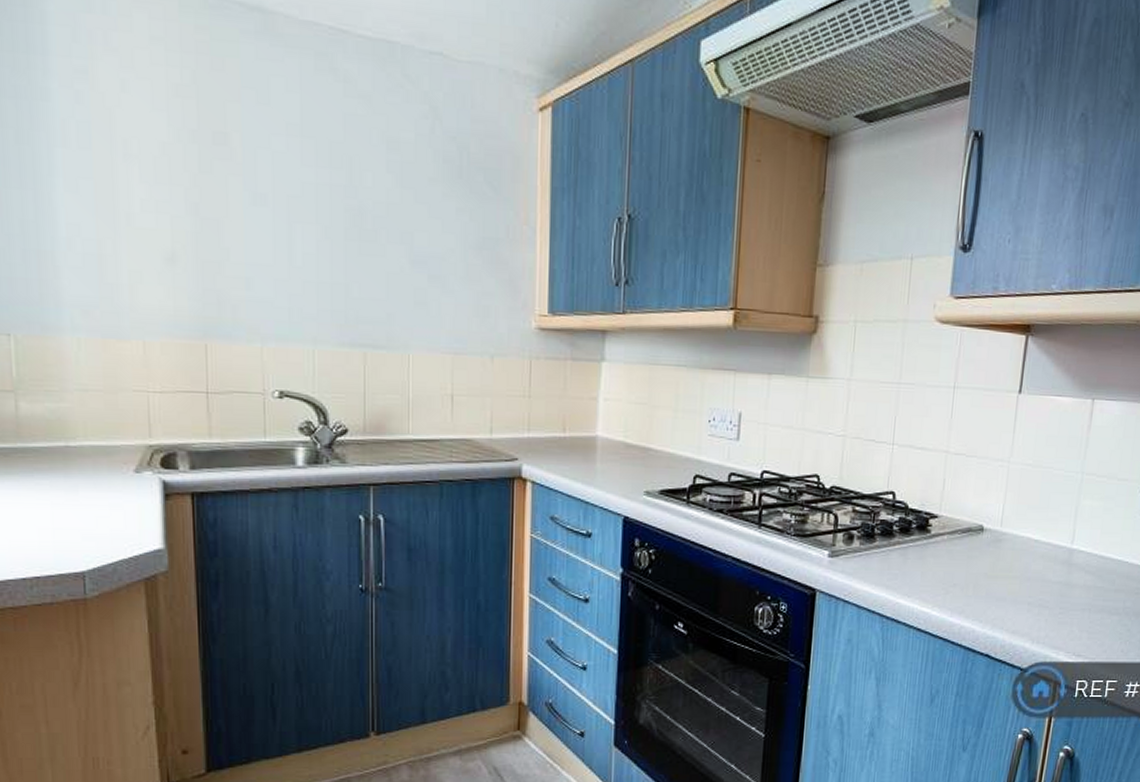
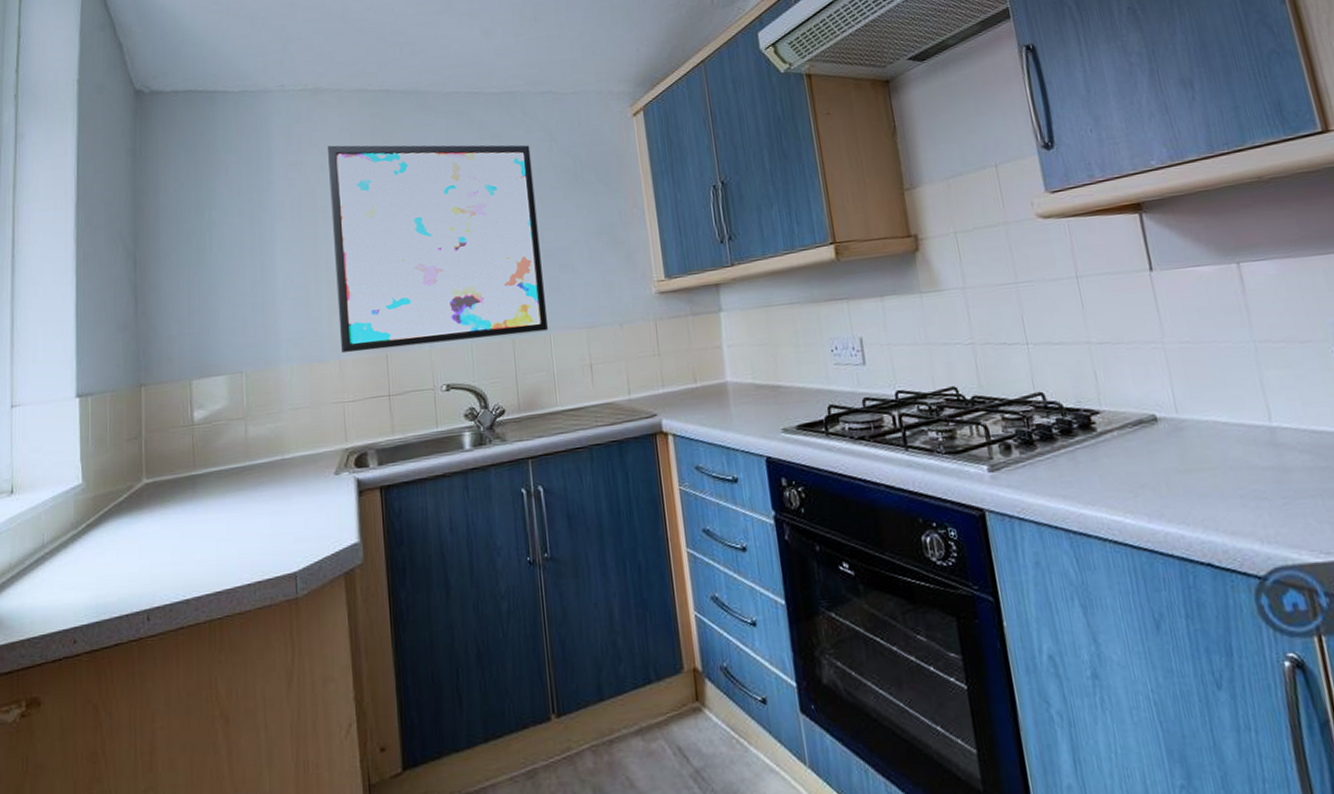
wall art: none [132,56,408,349] -> present [328,145,549,353]

